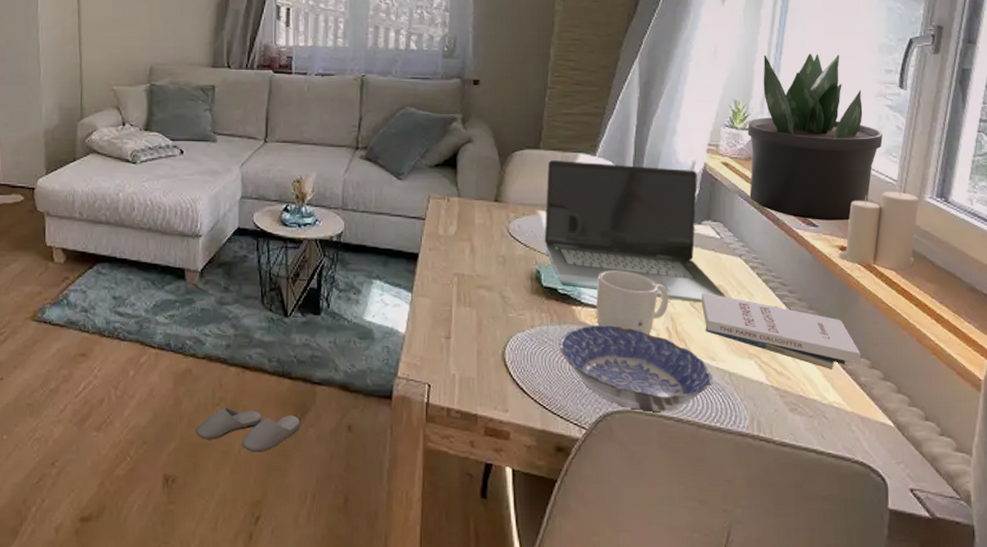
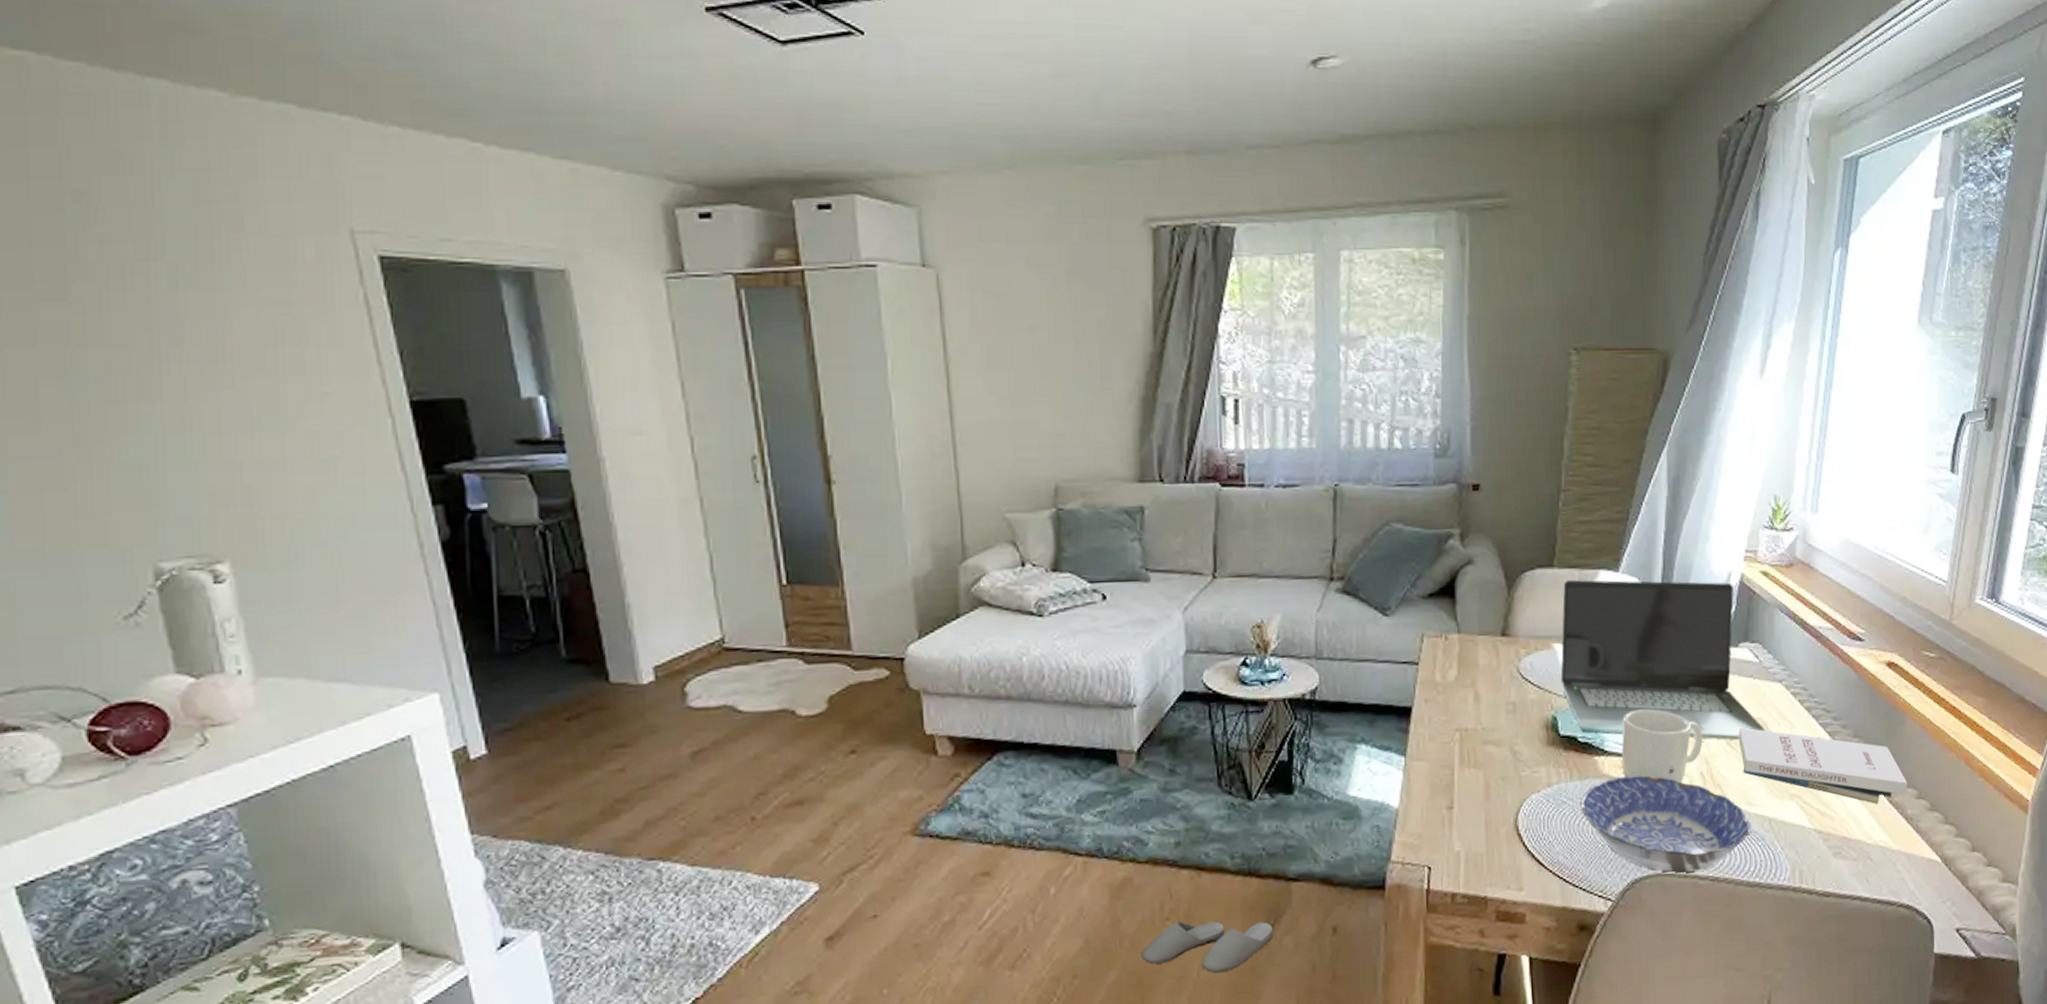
planter: present [747,53,883,221] -> none [1788,435,1933,634]
candle: present [838,186,919,271] -> none [1885,588,1970,685]

